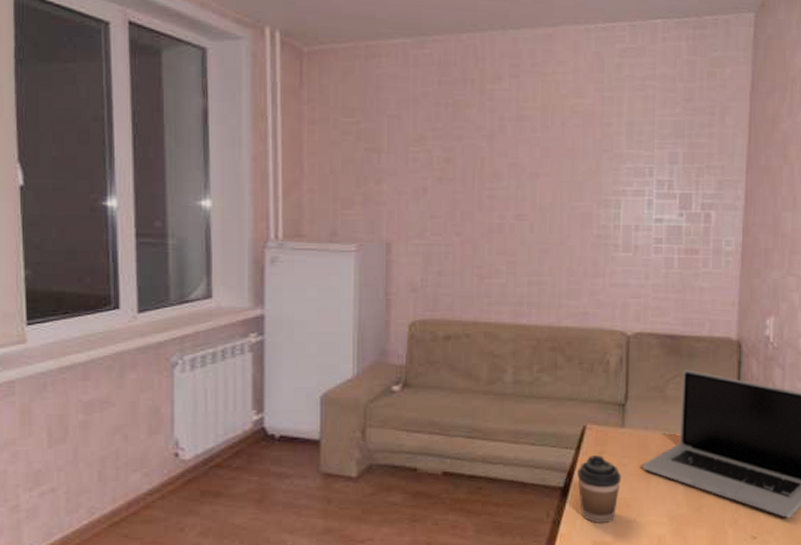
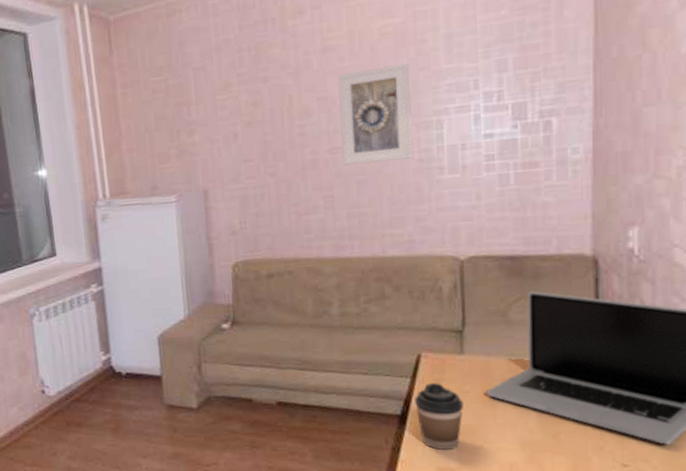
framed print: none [528,143,594,233] -> present [338,64,413,165]

